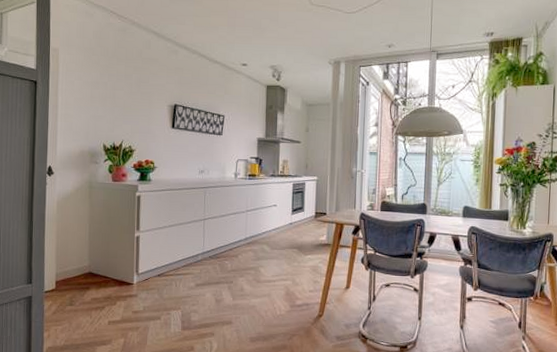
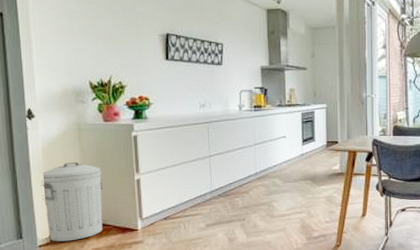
trash can: none [52,216,106,290] -> present [40,162,103,242]

